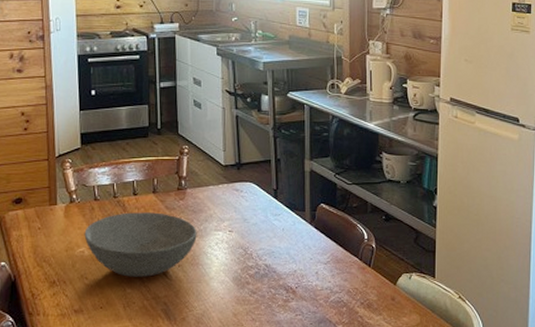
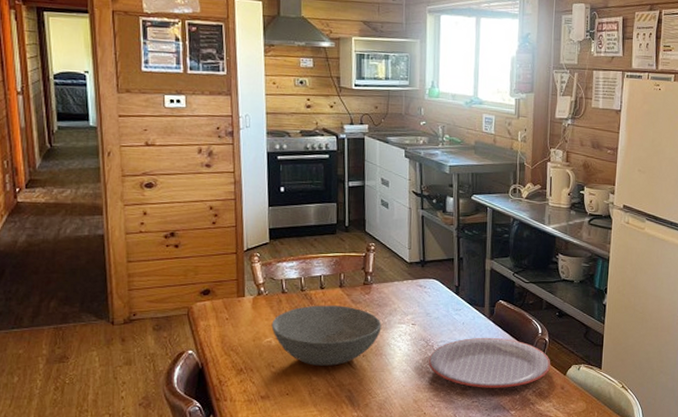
plate: none [247,244,379,300] -> present [428,337,551,388]

